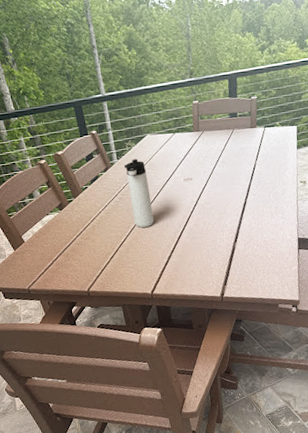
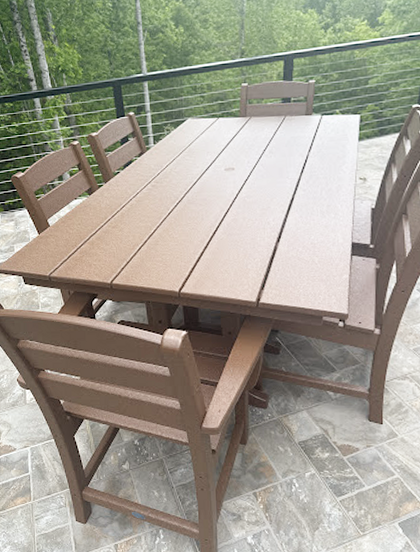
thermos bottle: present [124,159,154,228] -> none [161,144,188,220]

